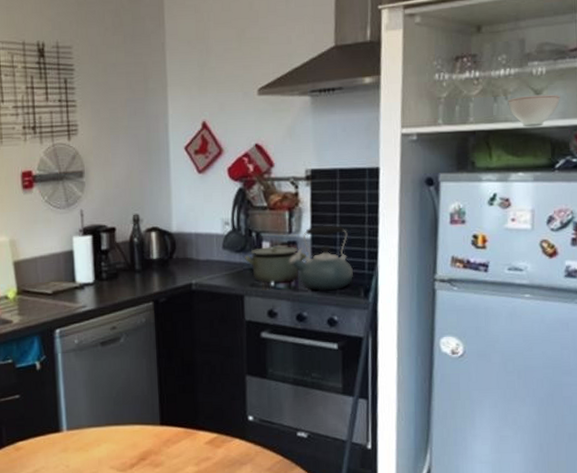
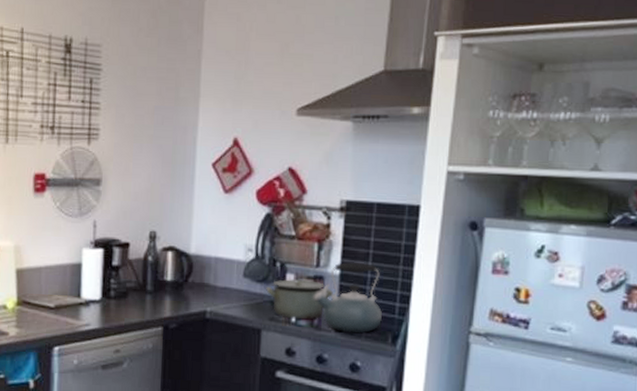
bowl: present [508,94,561,127] -> none [565,143,624,178]

